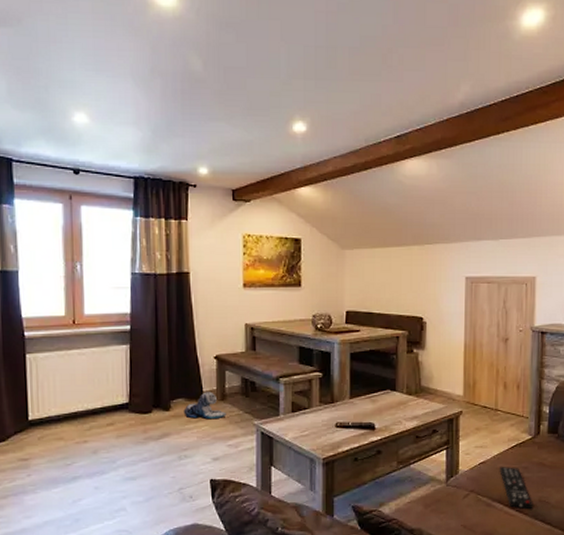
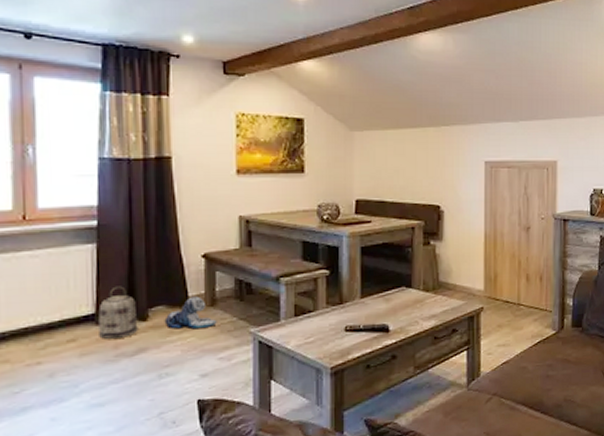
basket: none [131,381,163,424] -> present [98,286,138,339]
remote control: present [499,466,532,510] -> none [523,365,557,410]

